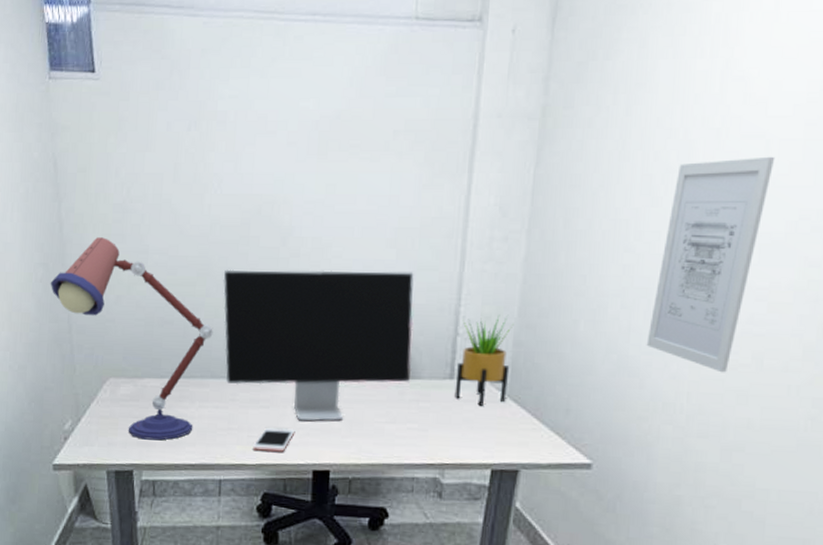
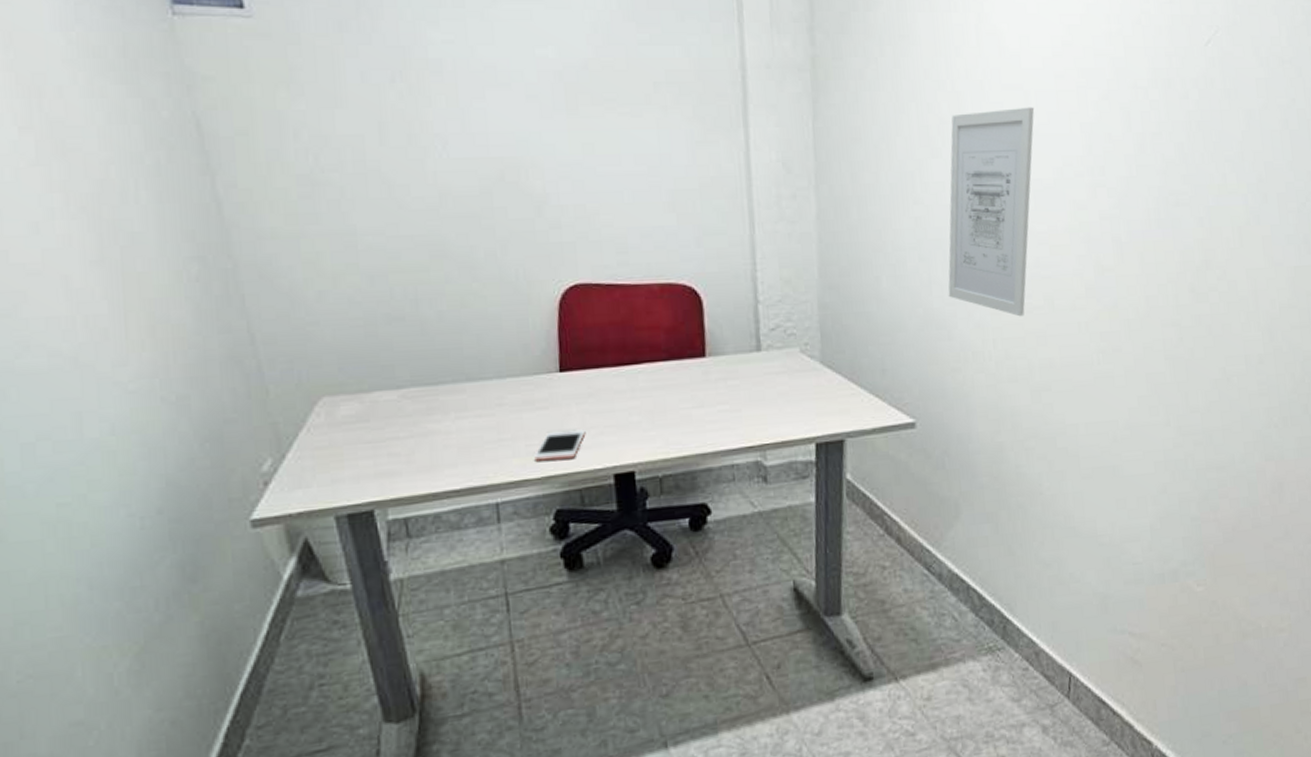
desk lamp: present [50,237,213,441] -> none [212,218,462,469]
computer monitor: present [223,269,414,422] -> none [465,238,713,419]
potted plant: present [454,315,514,406] -> none [762,278,820,377]

